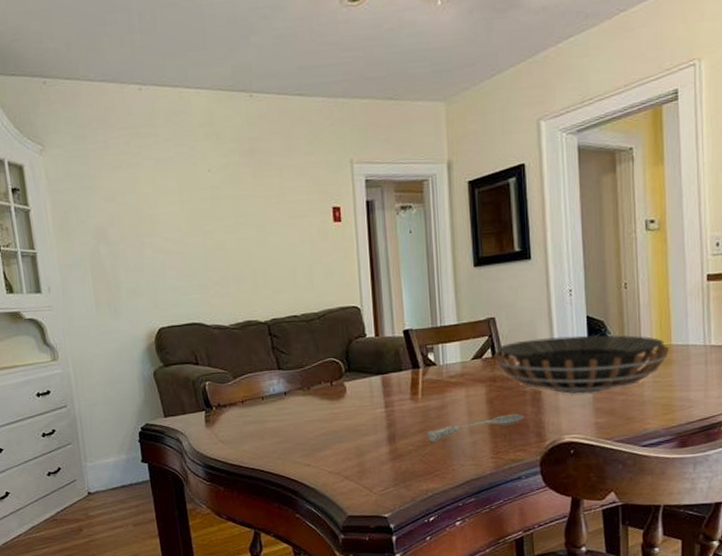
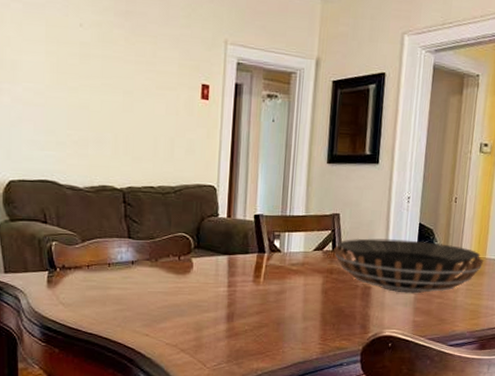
soupspoon: present [426,414,524,443] -> none [263,305,353,325]

